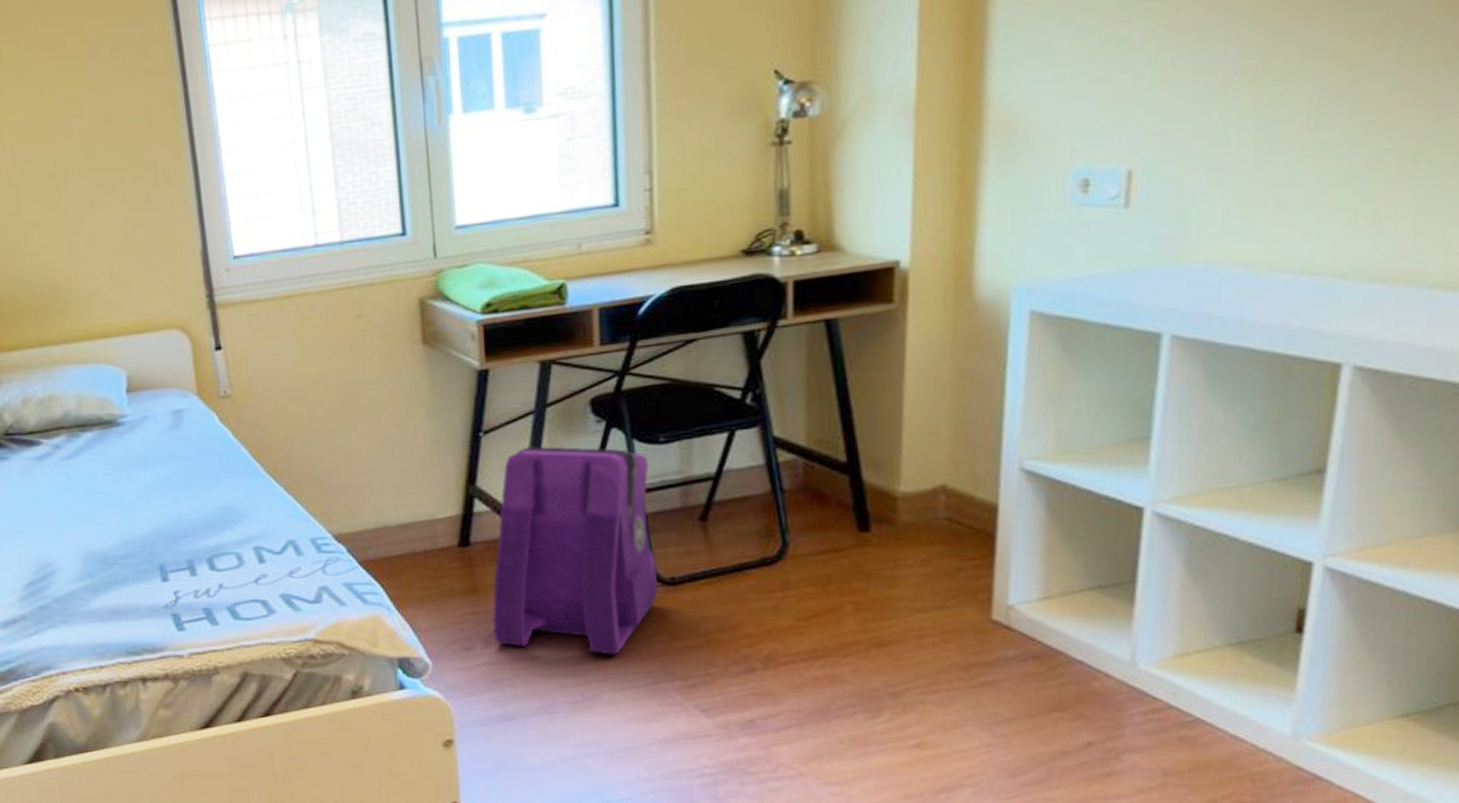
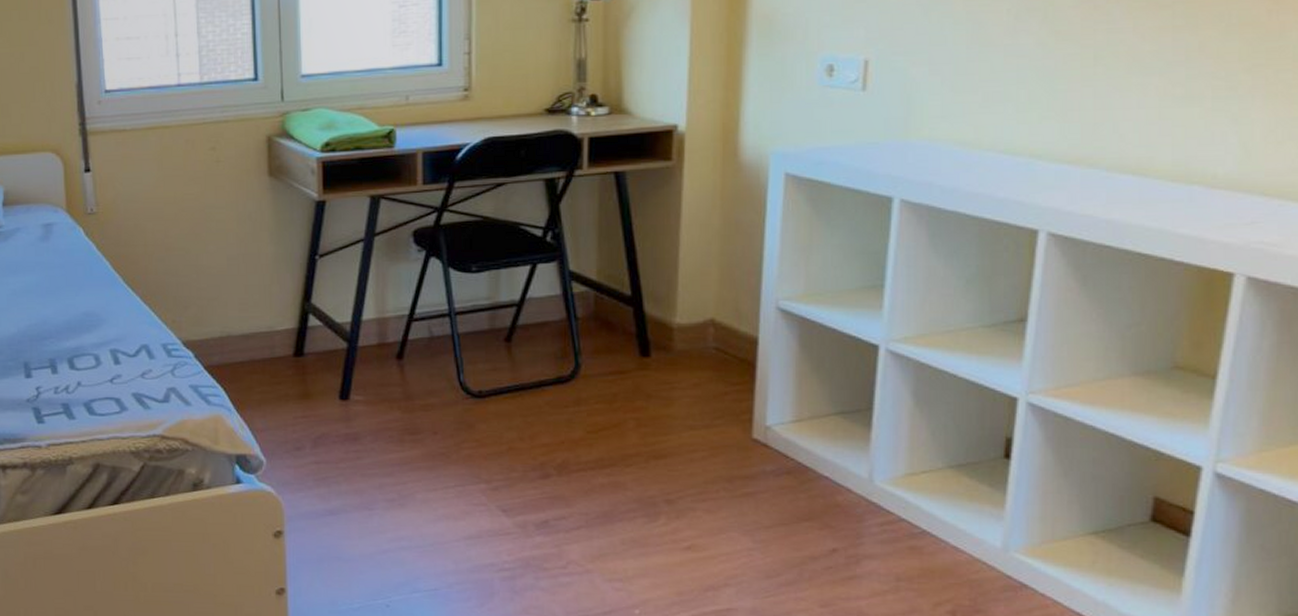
backpack: present [492,446,659,655] -> none [322,270,468,458]

